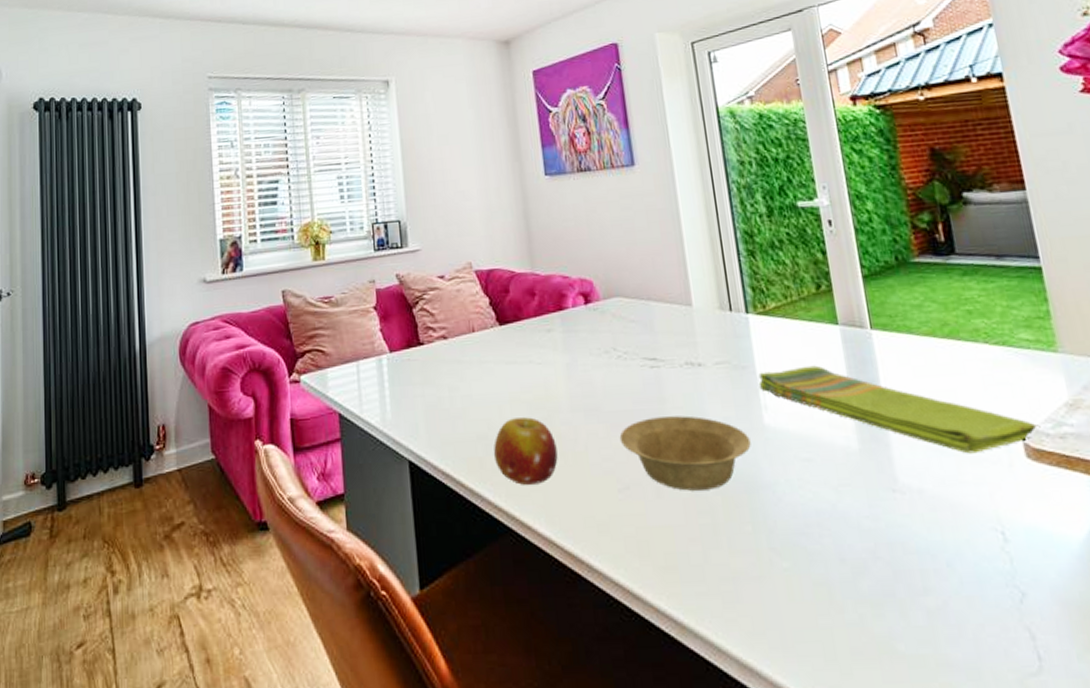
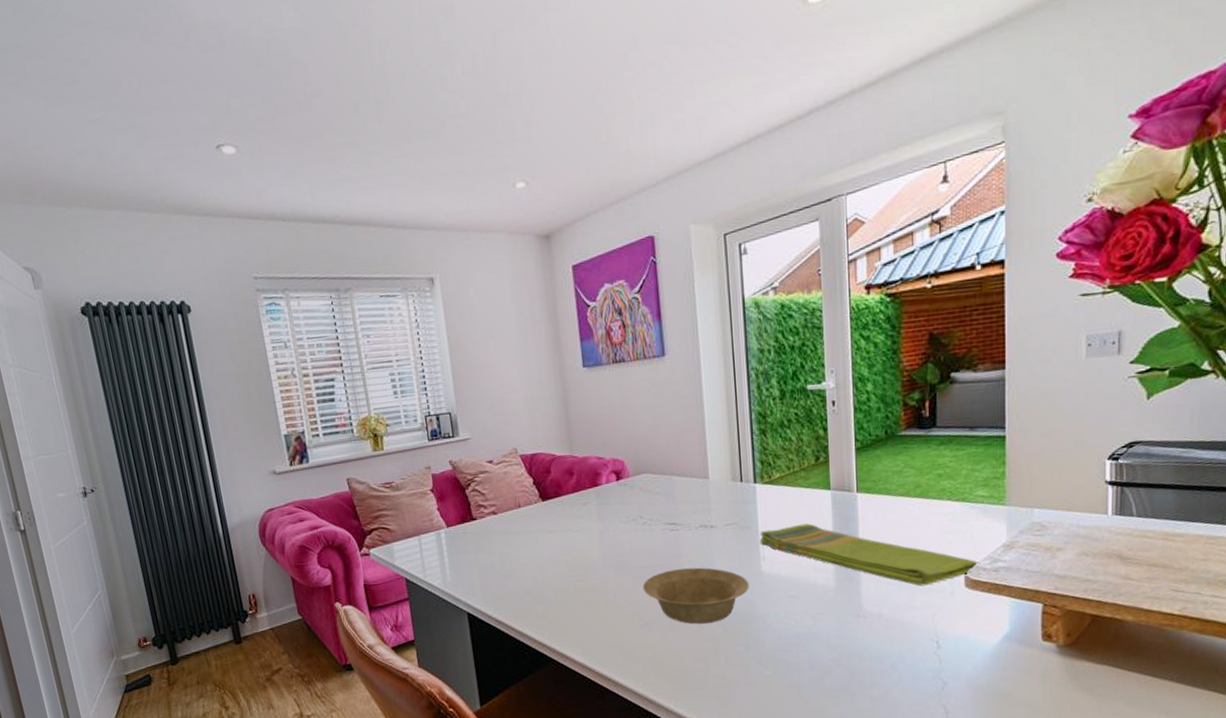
fruit: present [493,417,558,485] -> none [538,574,592,626]

